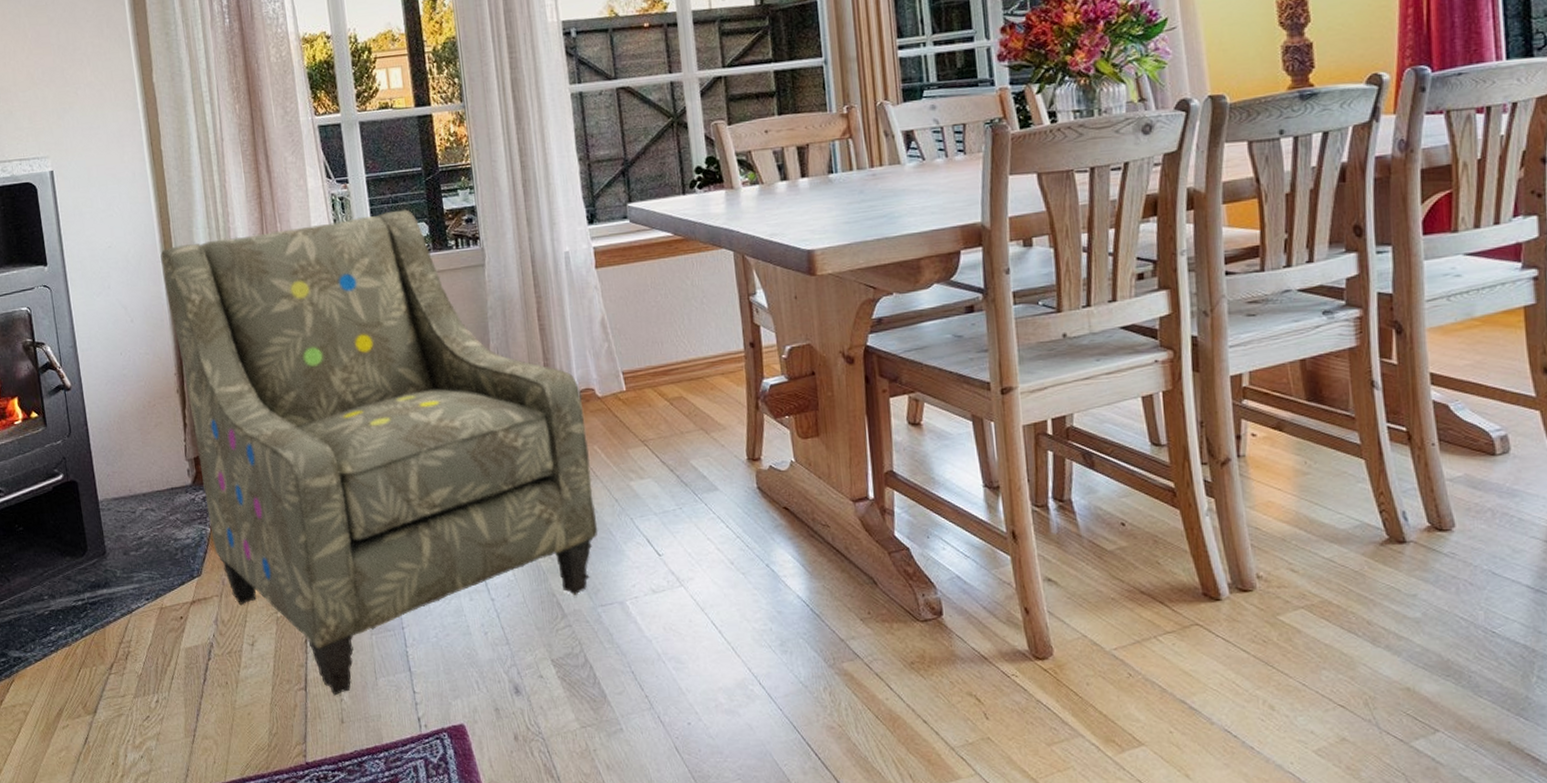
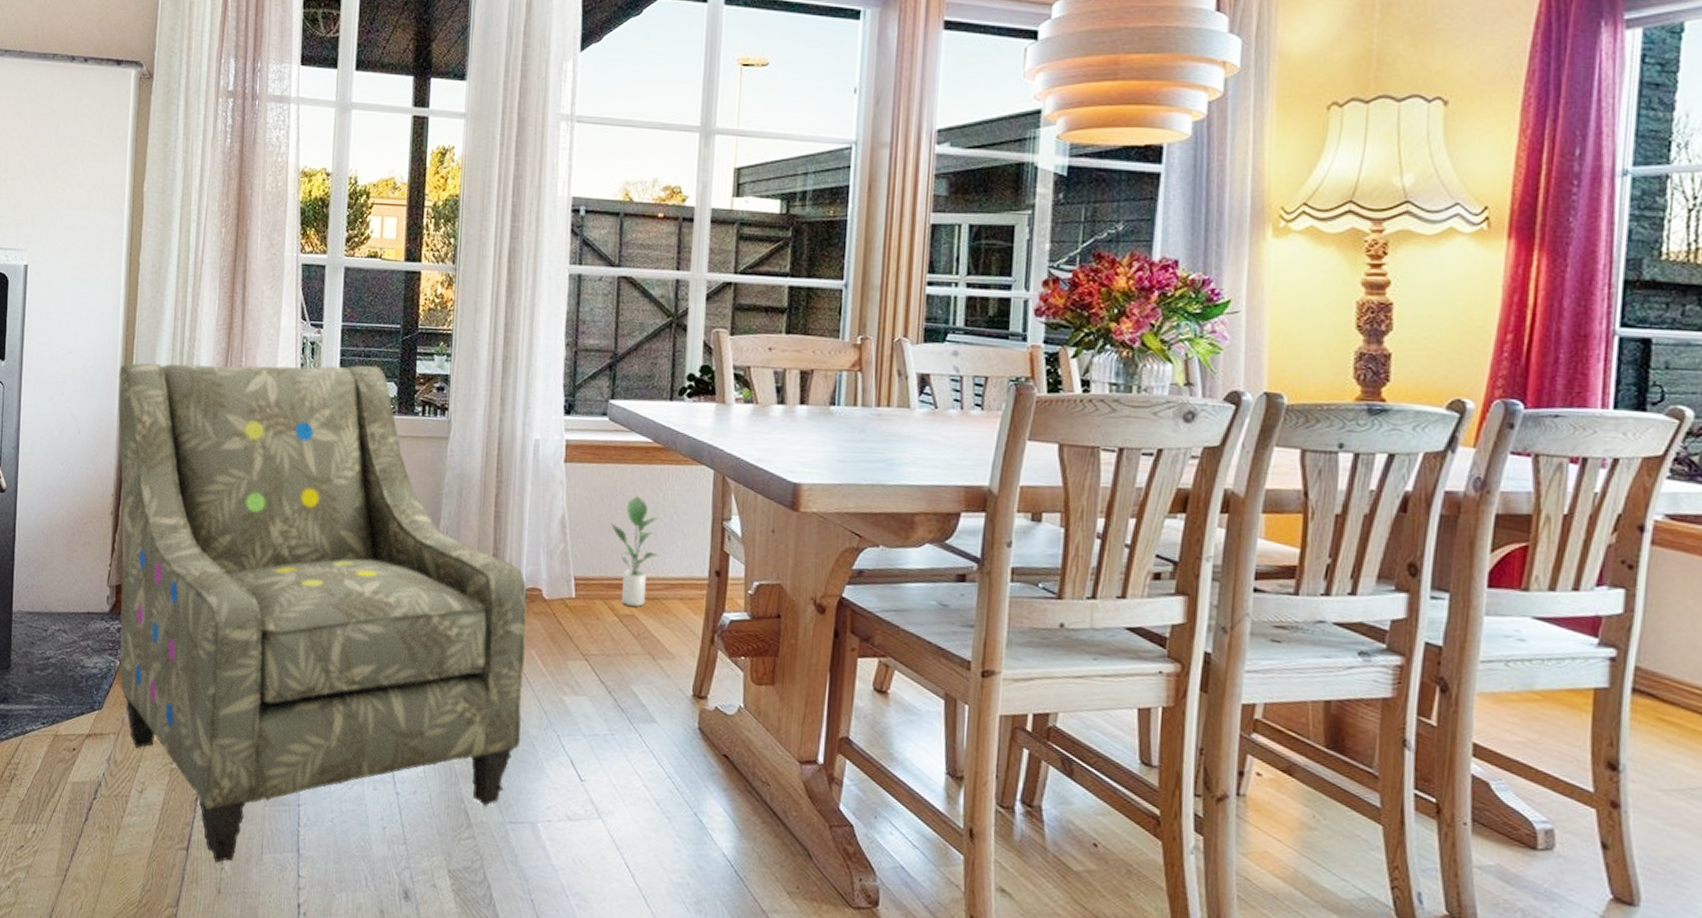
potted plant: none [647,287,697,389] -> present [610,496,659,607]

